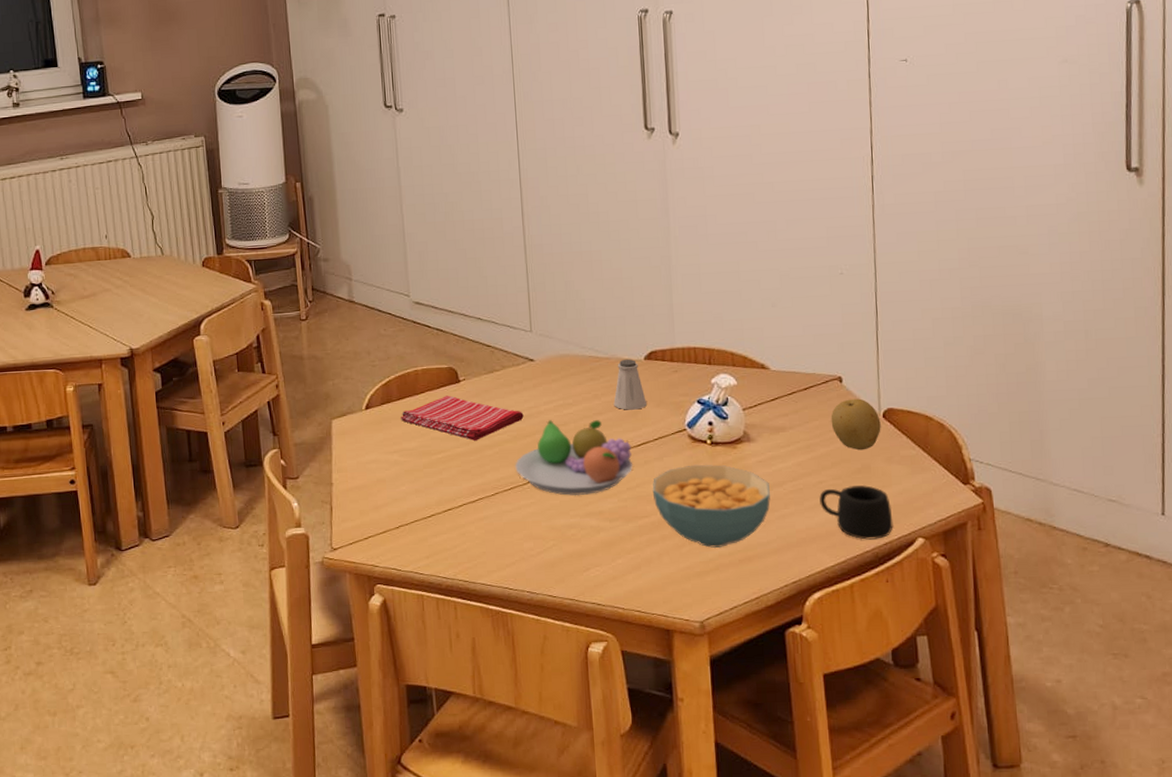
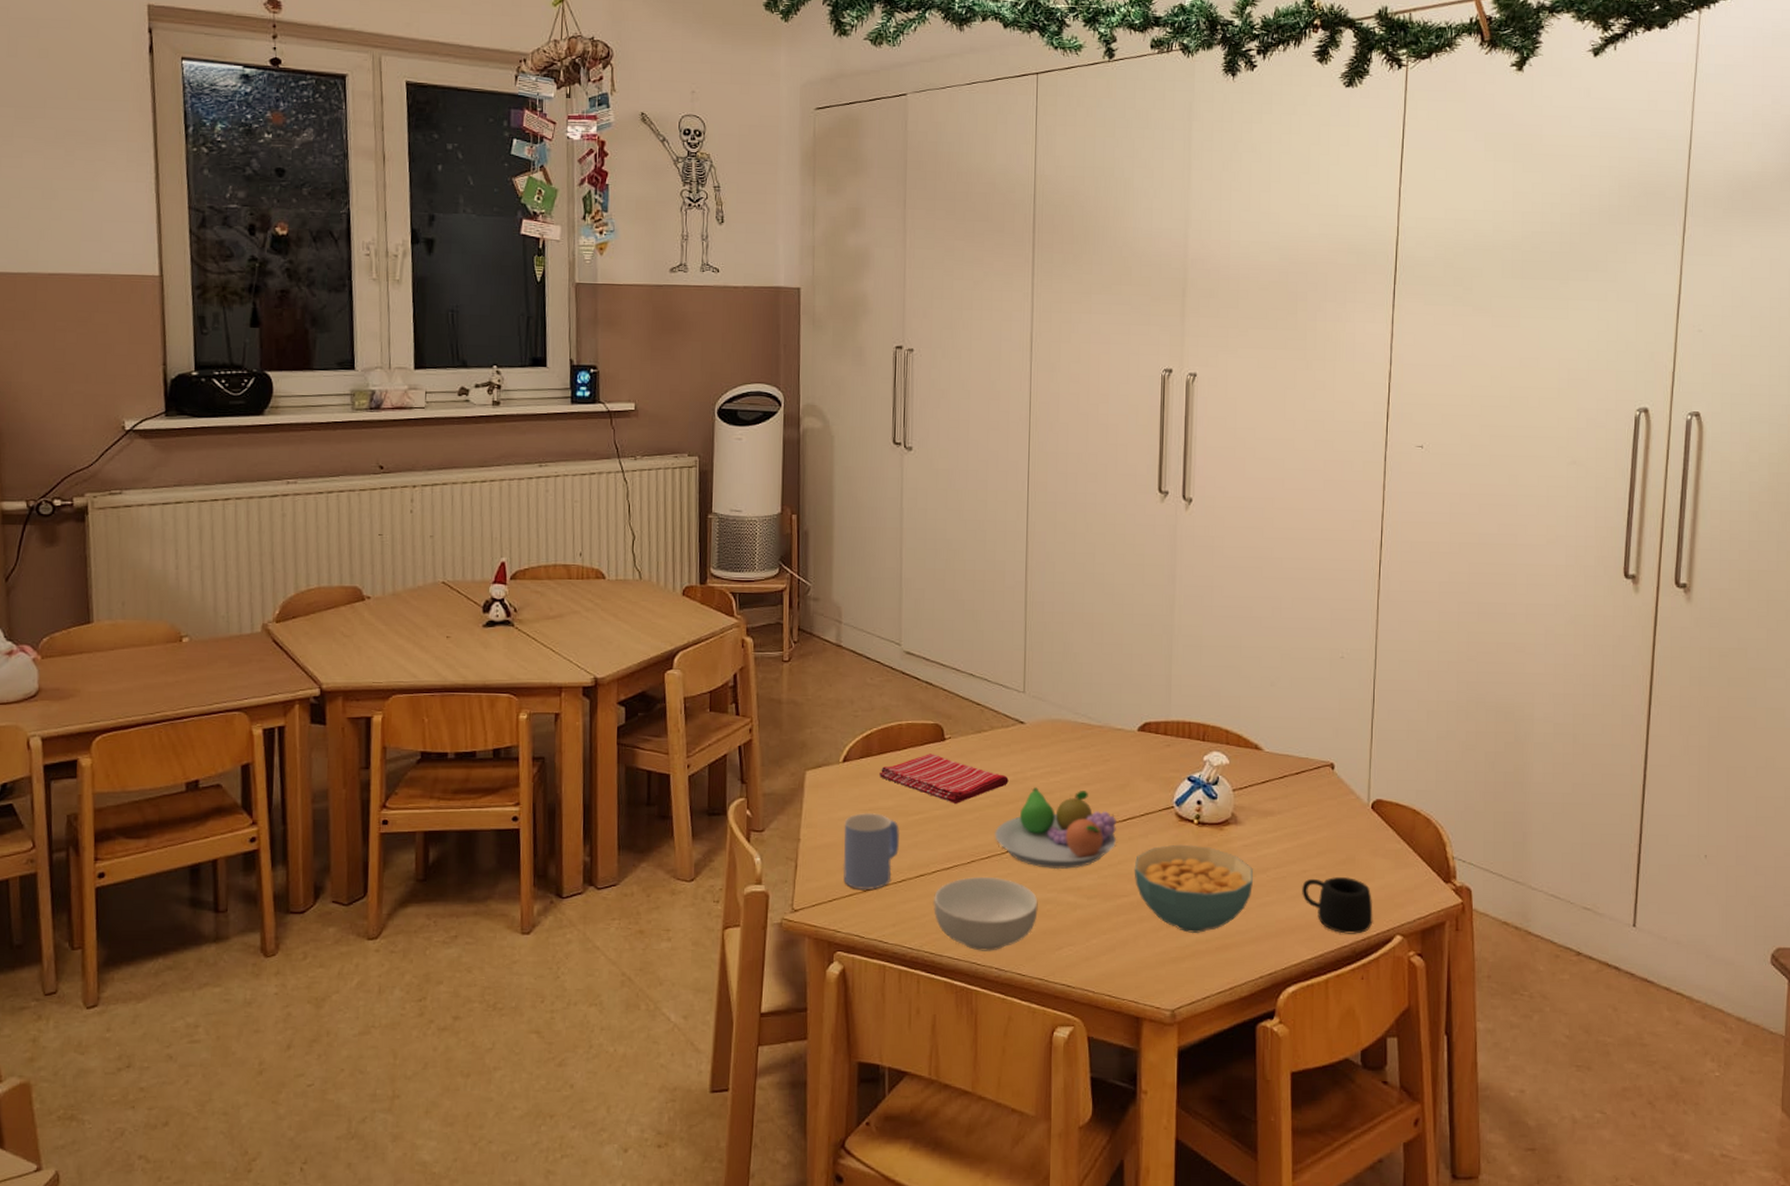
mug: none [372,454,426,526] -> present [843,812,899,890]
cereal bowl: none [462,507,563,577] -> present [933,877,1038,951]
saltshaker: present [613,359,647,410] -> none [1102,728,1136,783]
fruit: present [831,398,881,451] -> none [1320,787,1369,841]

